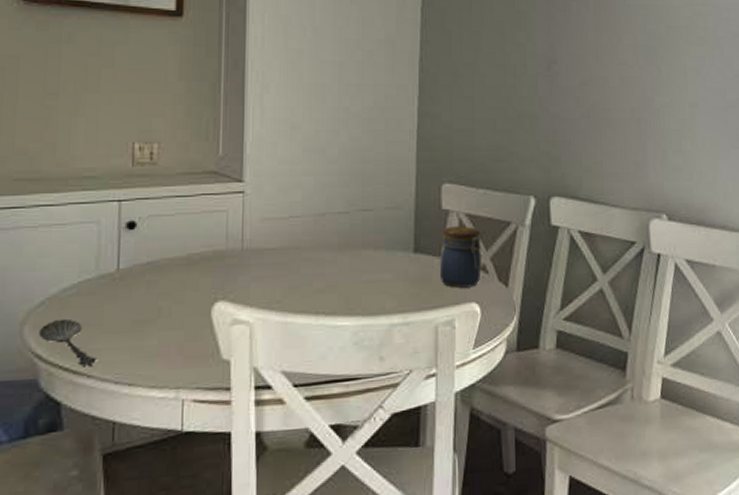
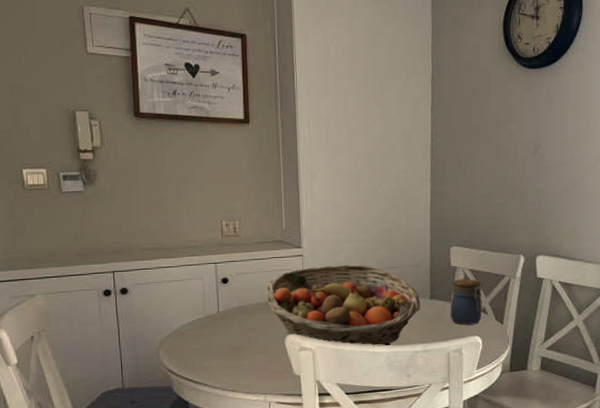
spoon: present [39,318,96,366] -> none [170,346,209,378]
fruit basket: none [188,205,401,318] -> present [266,264,421,347]

